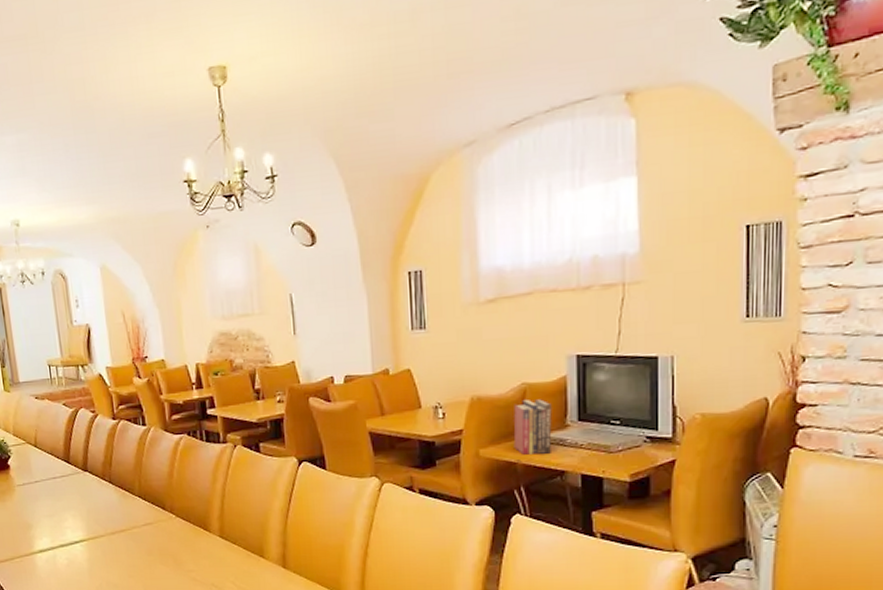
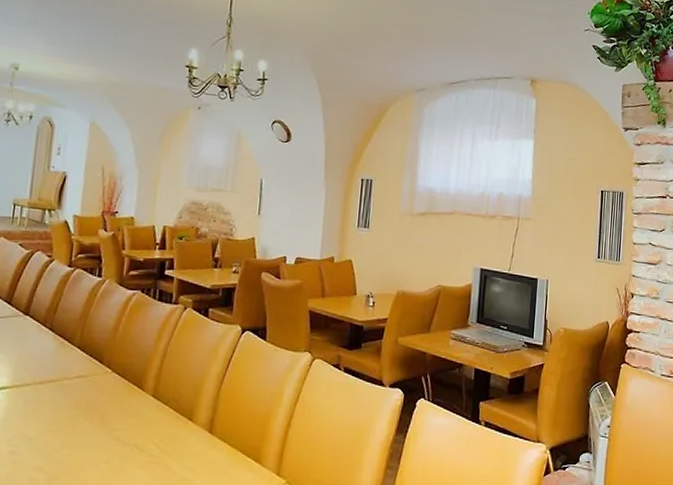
books: present [513,399,552,455] -> none [425,300,459,349]

